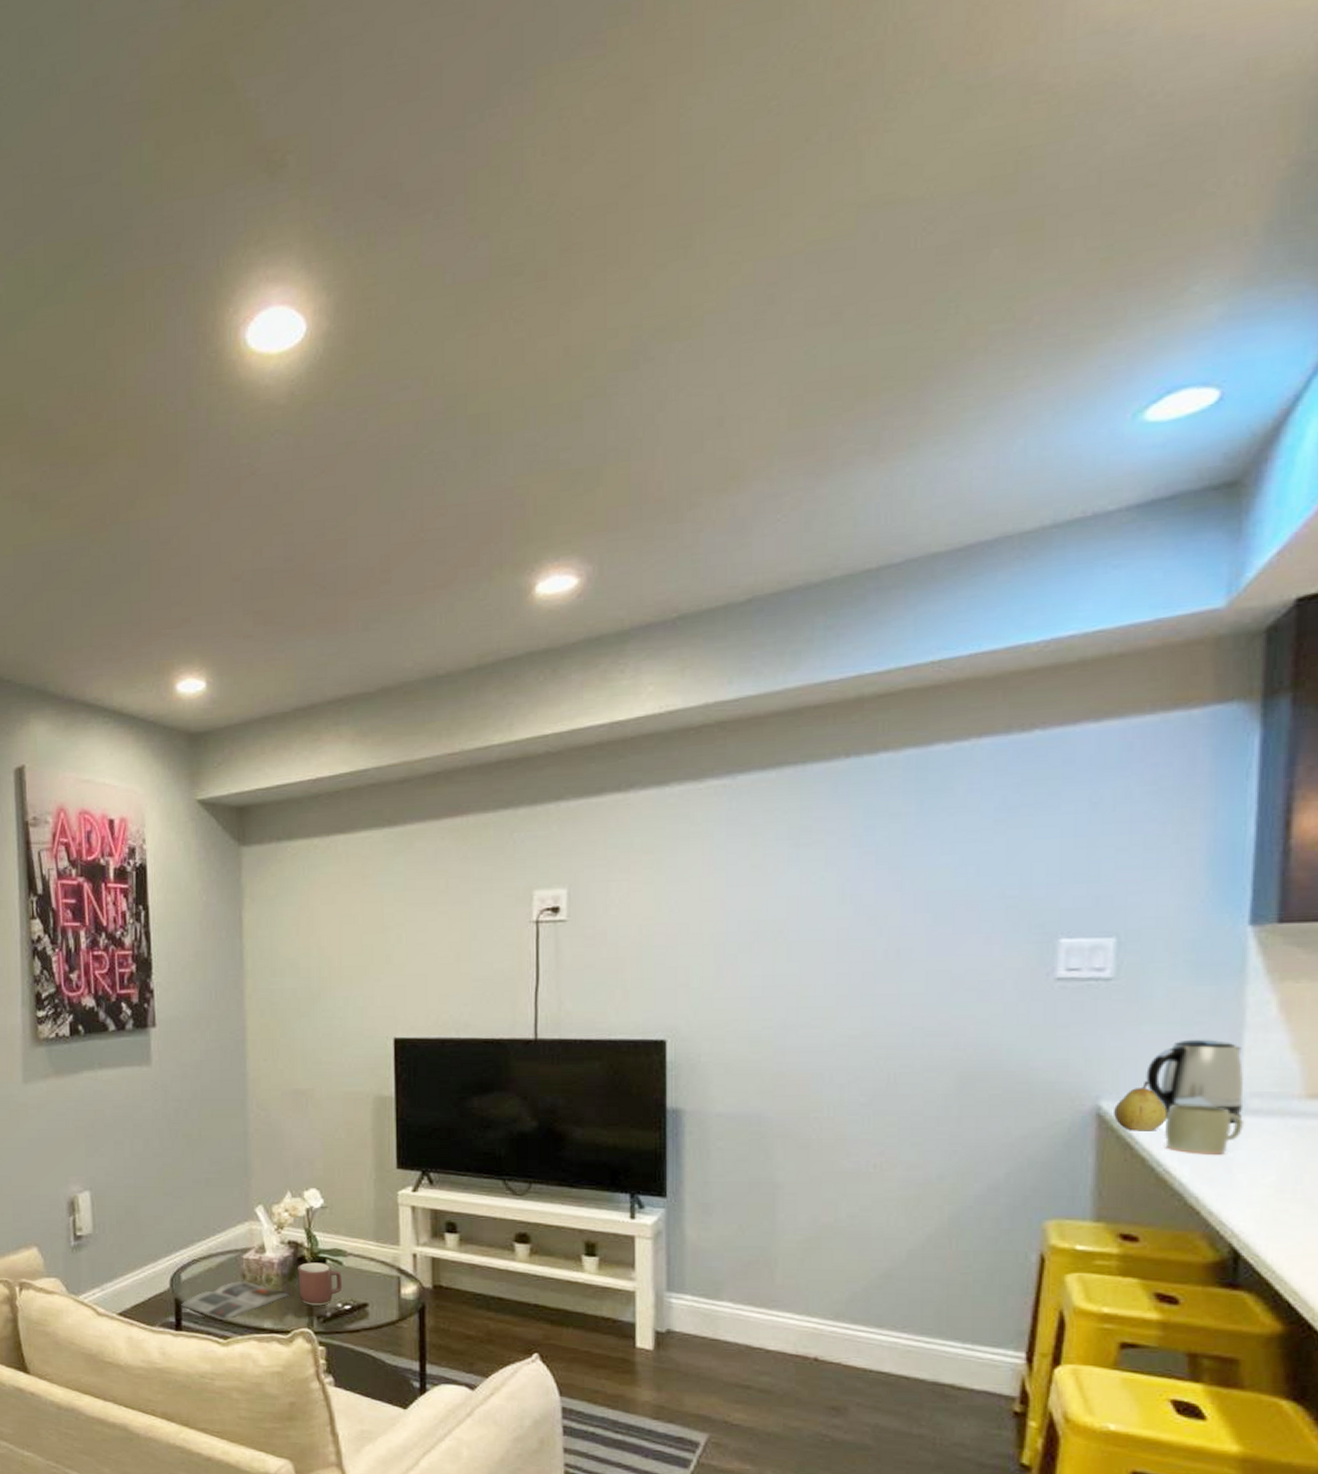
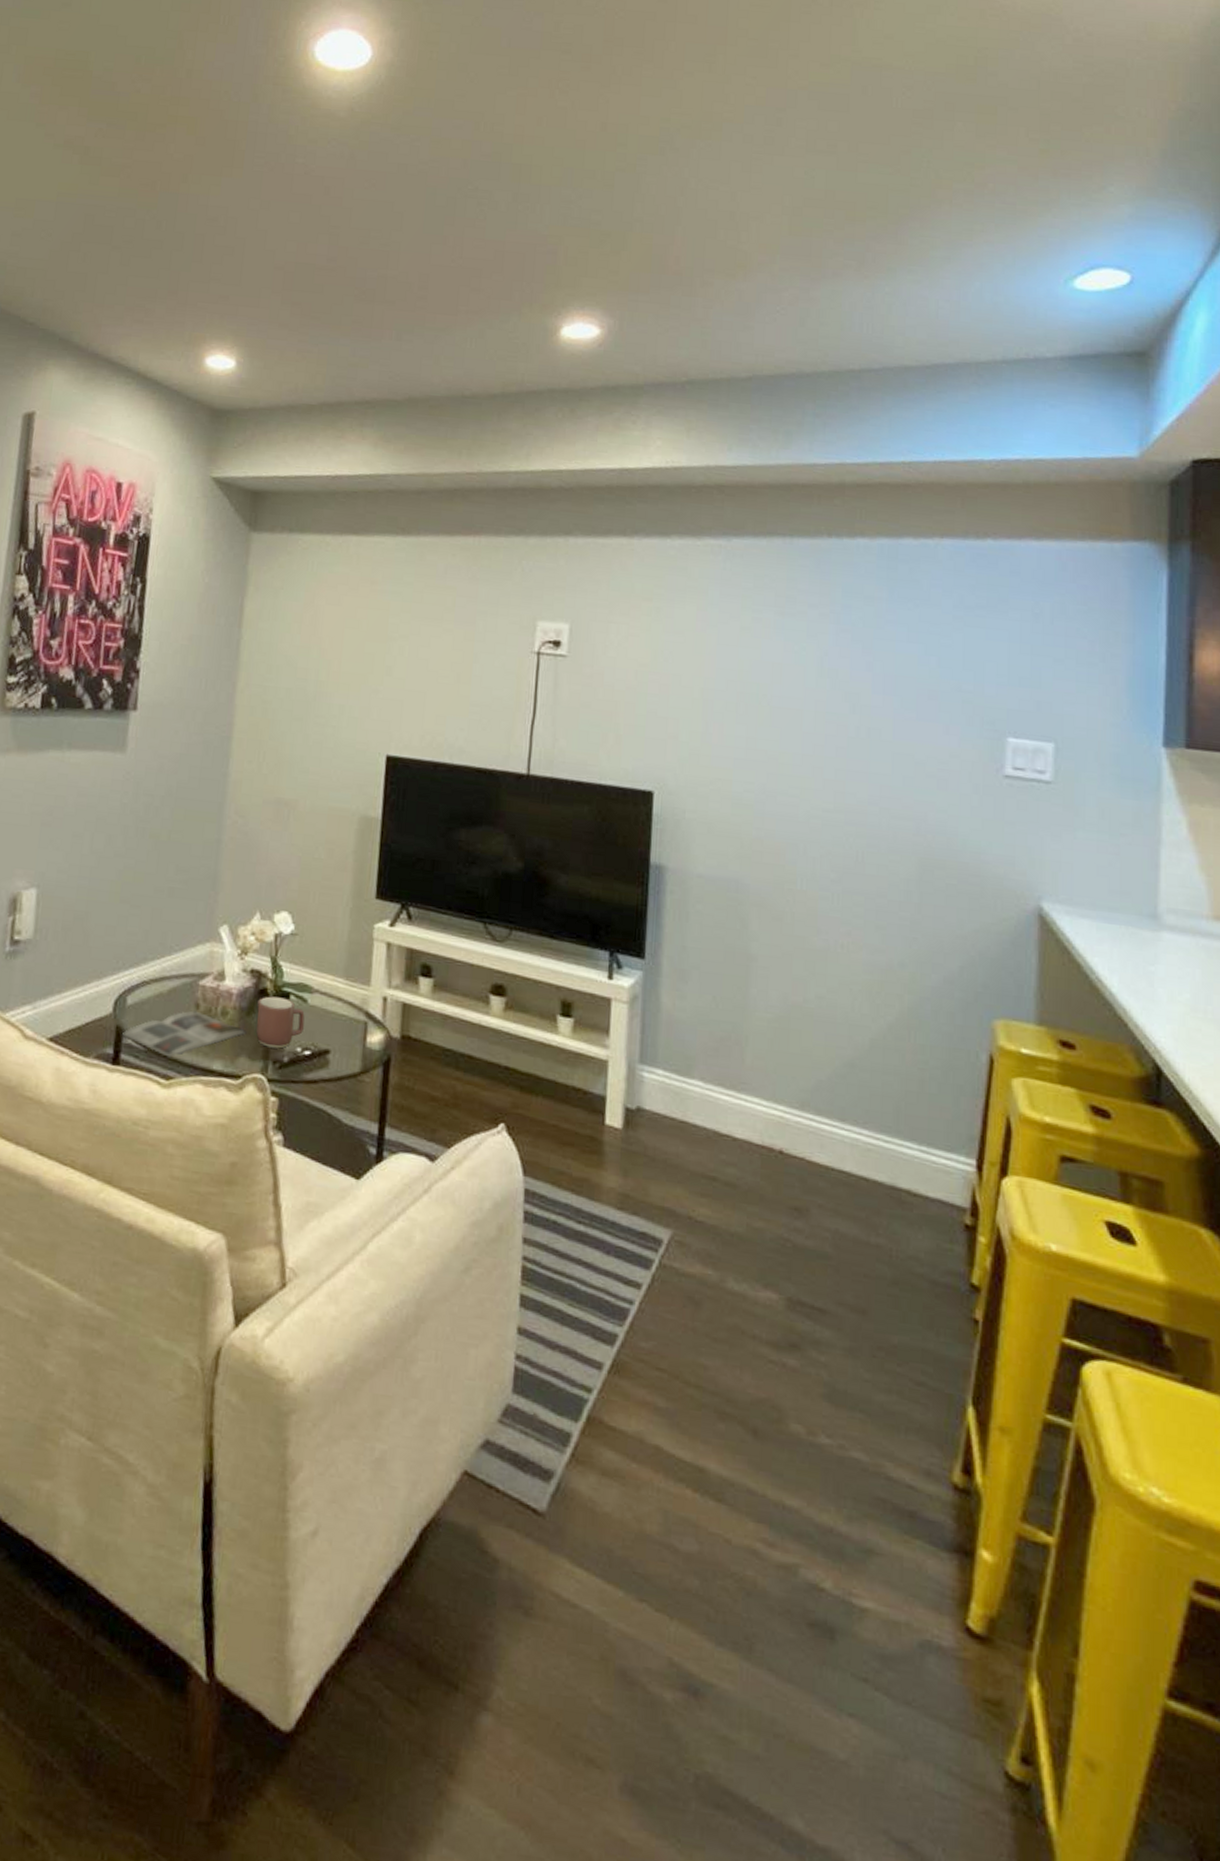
fruit: present [1114,1081,1168,1131] -> none [1054,886,1099,938]
kettle: present [1146,1039,1244,1122] -> none [1080,849,1162,936]
mug: present [1164,1104,1245,1155] -> none [1096,912,1163,968]

